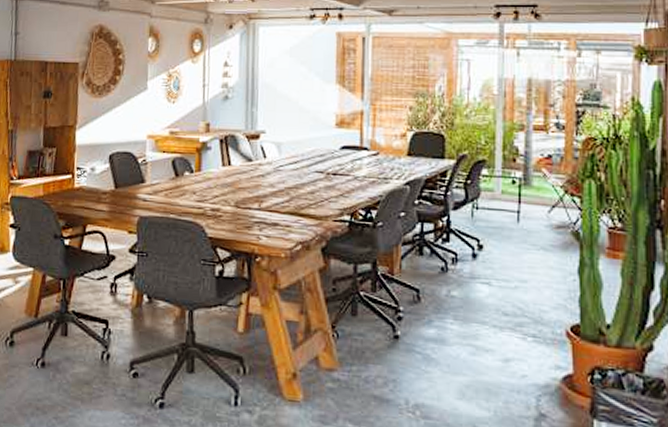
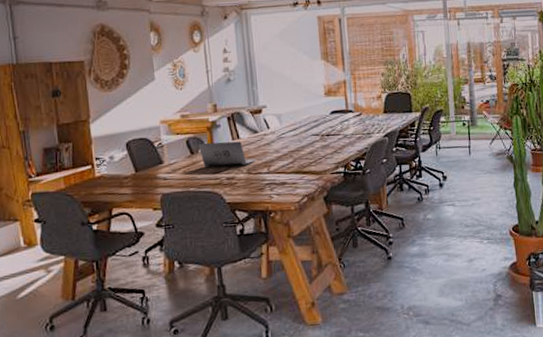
laptop: none [184,165,247,197] -> present [198,141,256,168]

